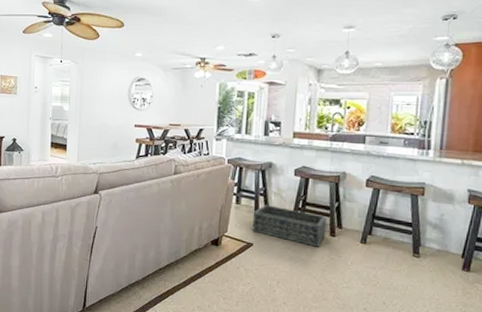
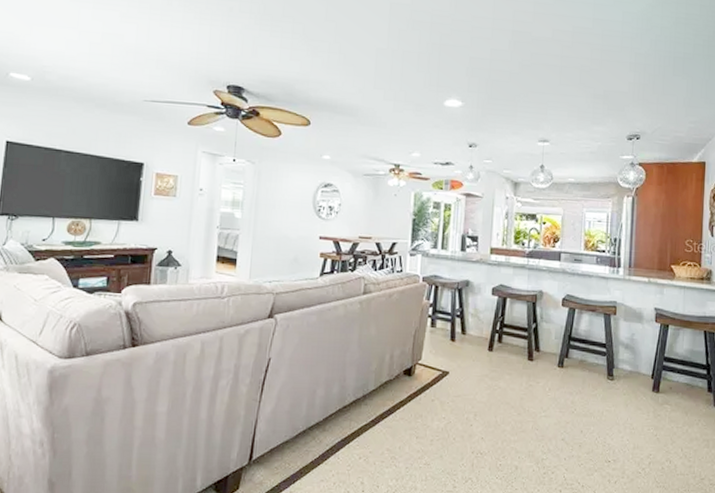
basket: present [252,205,327,247] -> none [448,328,525,373]

